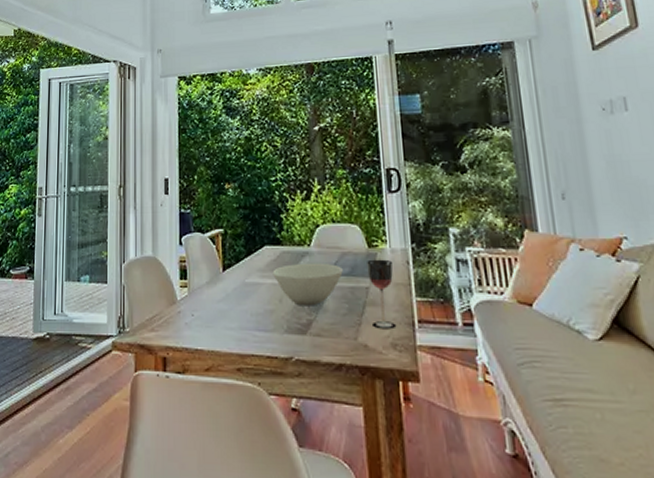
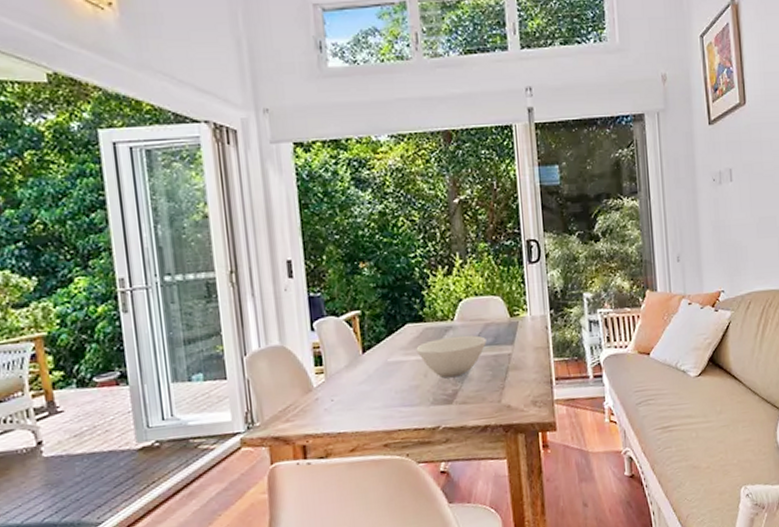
wineglass: present [367,259,397,330] -> none [509,326,537,391]

